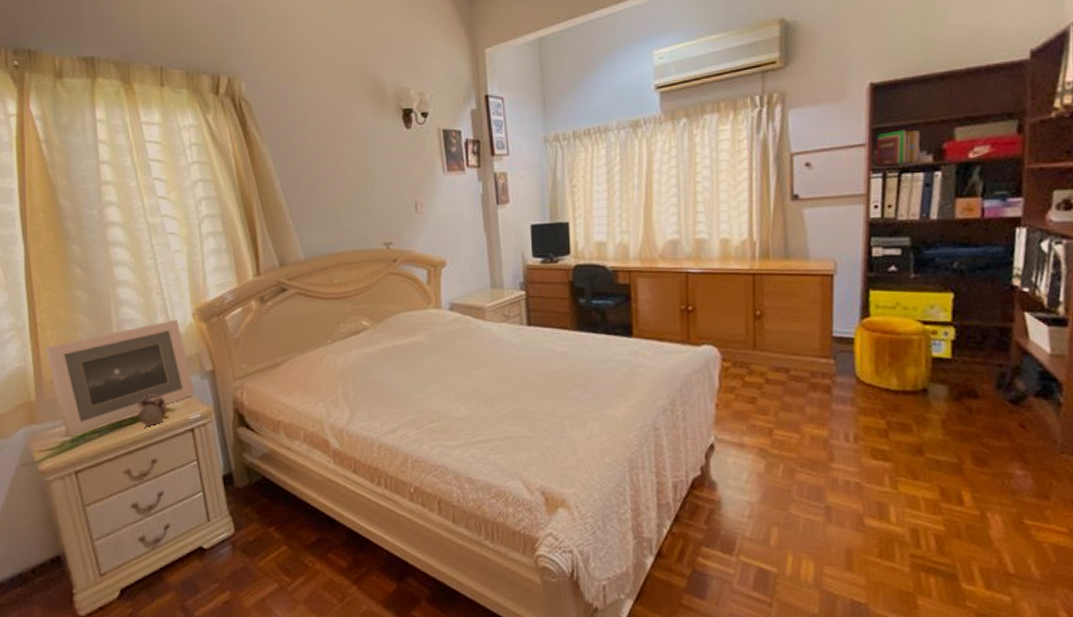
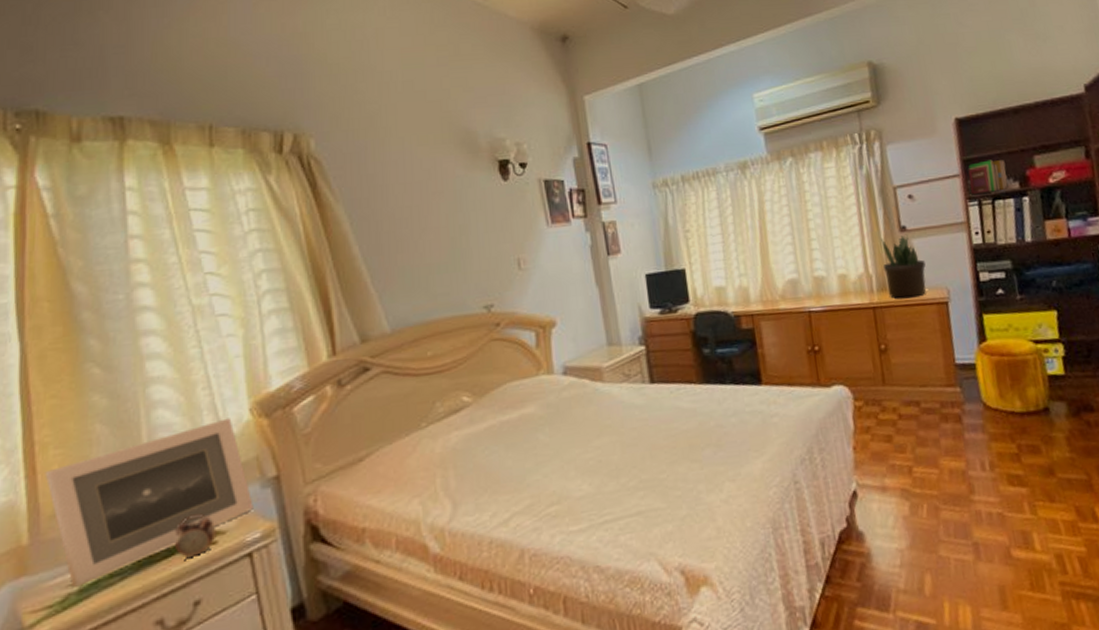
planter: none [768,204,814,268] -> present [881,235,926,299]

